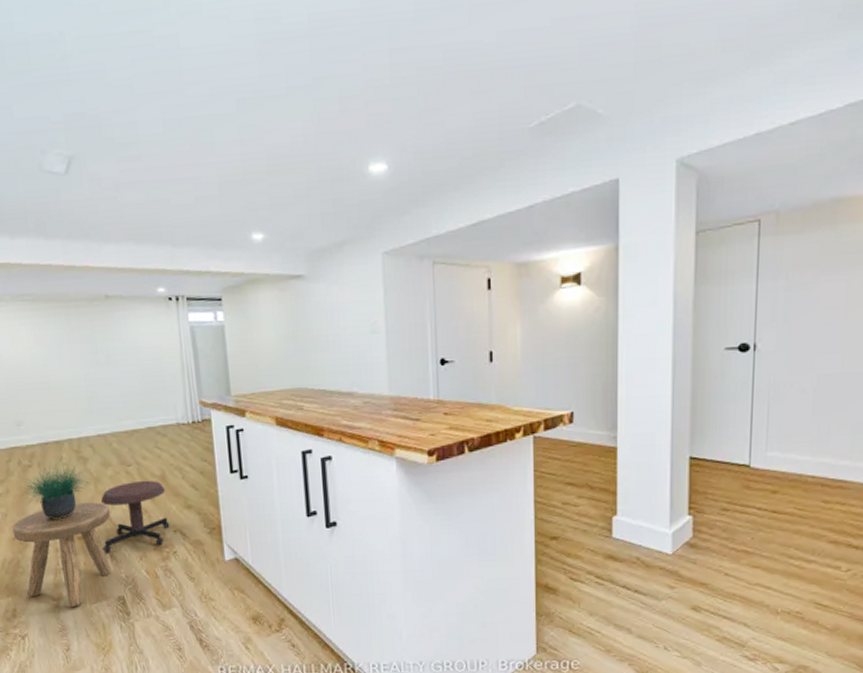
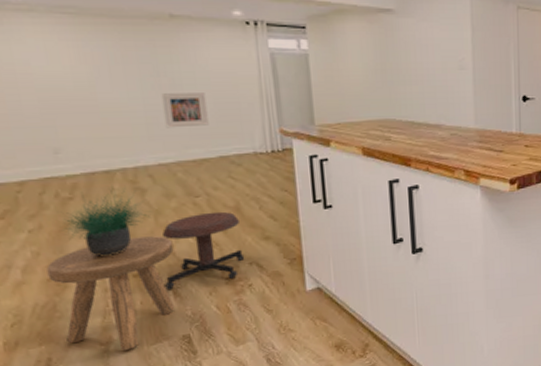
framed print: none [99,367,138,402] -> present [161,93,209,128]

